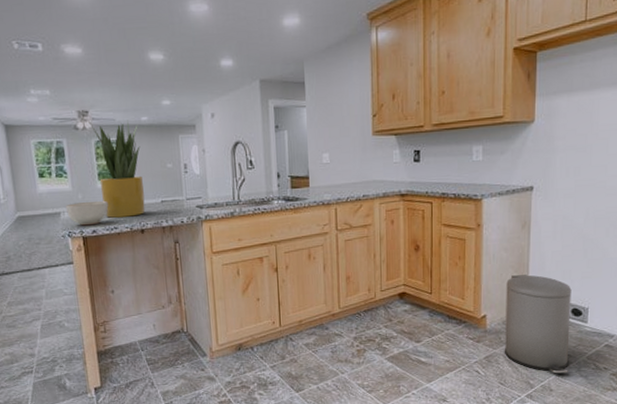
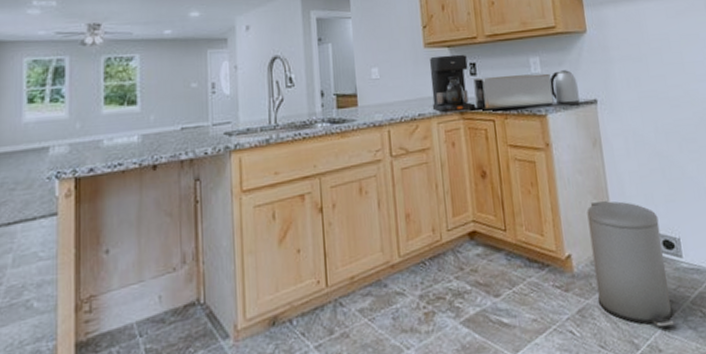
bowl: present [66,200,109,226] -> none [58,130,114,164]
planter: present [92,120,146,218] -> none [103,33,161,152]
coffee maker: none [376,142,417,195] -> present [430,54,477,113]
toaster: none [415,161,491,195] -> present [473,73,554,112]
kettle: none [489,158,516,192] -> present [549,70,580,106]

